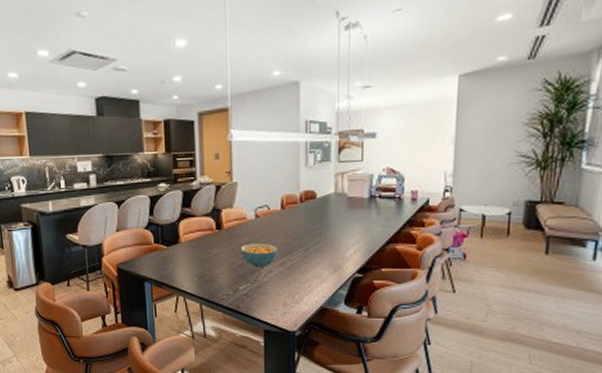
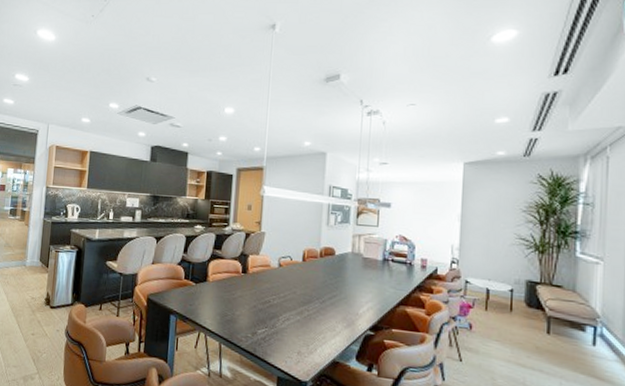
cereal bowl: present [240,244,278,268] -> none [262,290,297,315]

